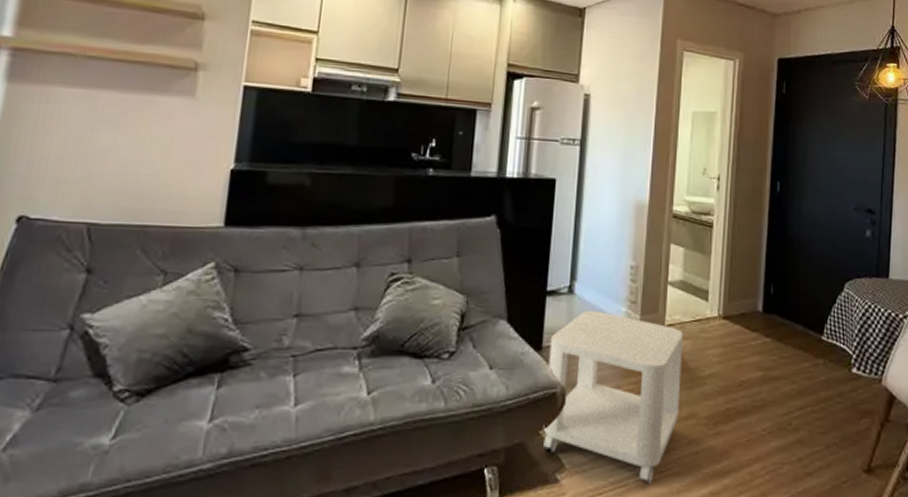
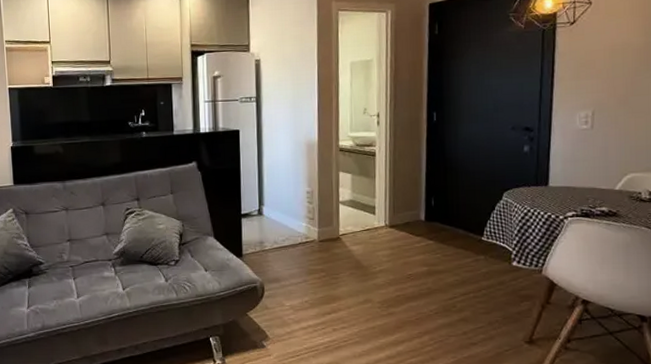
side table: present [543,310,683,486] -> none [248,226,356,351]

